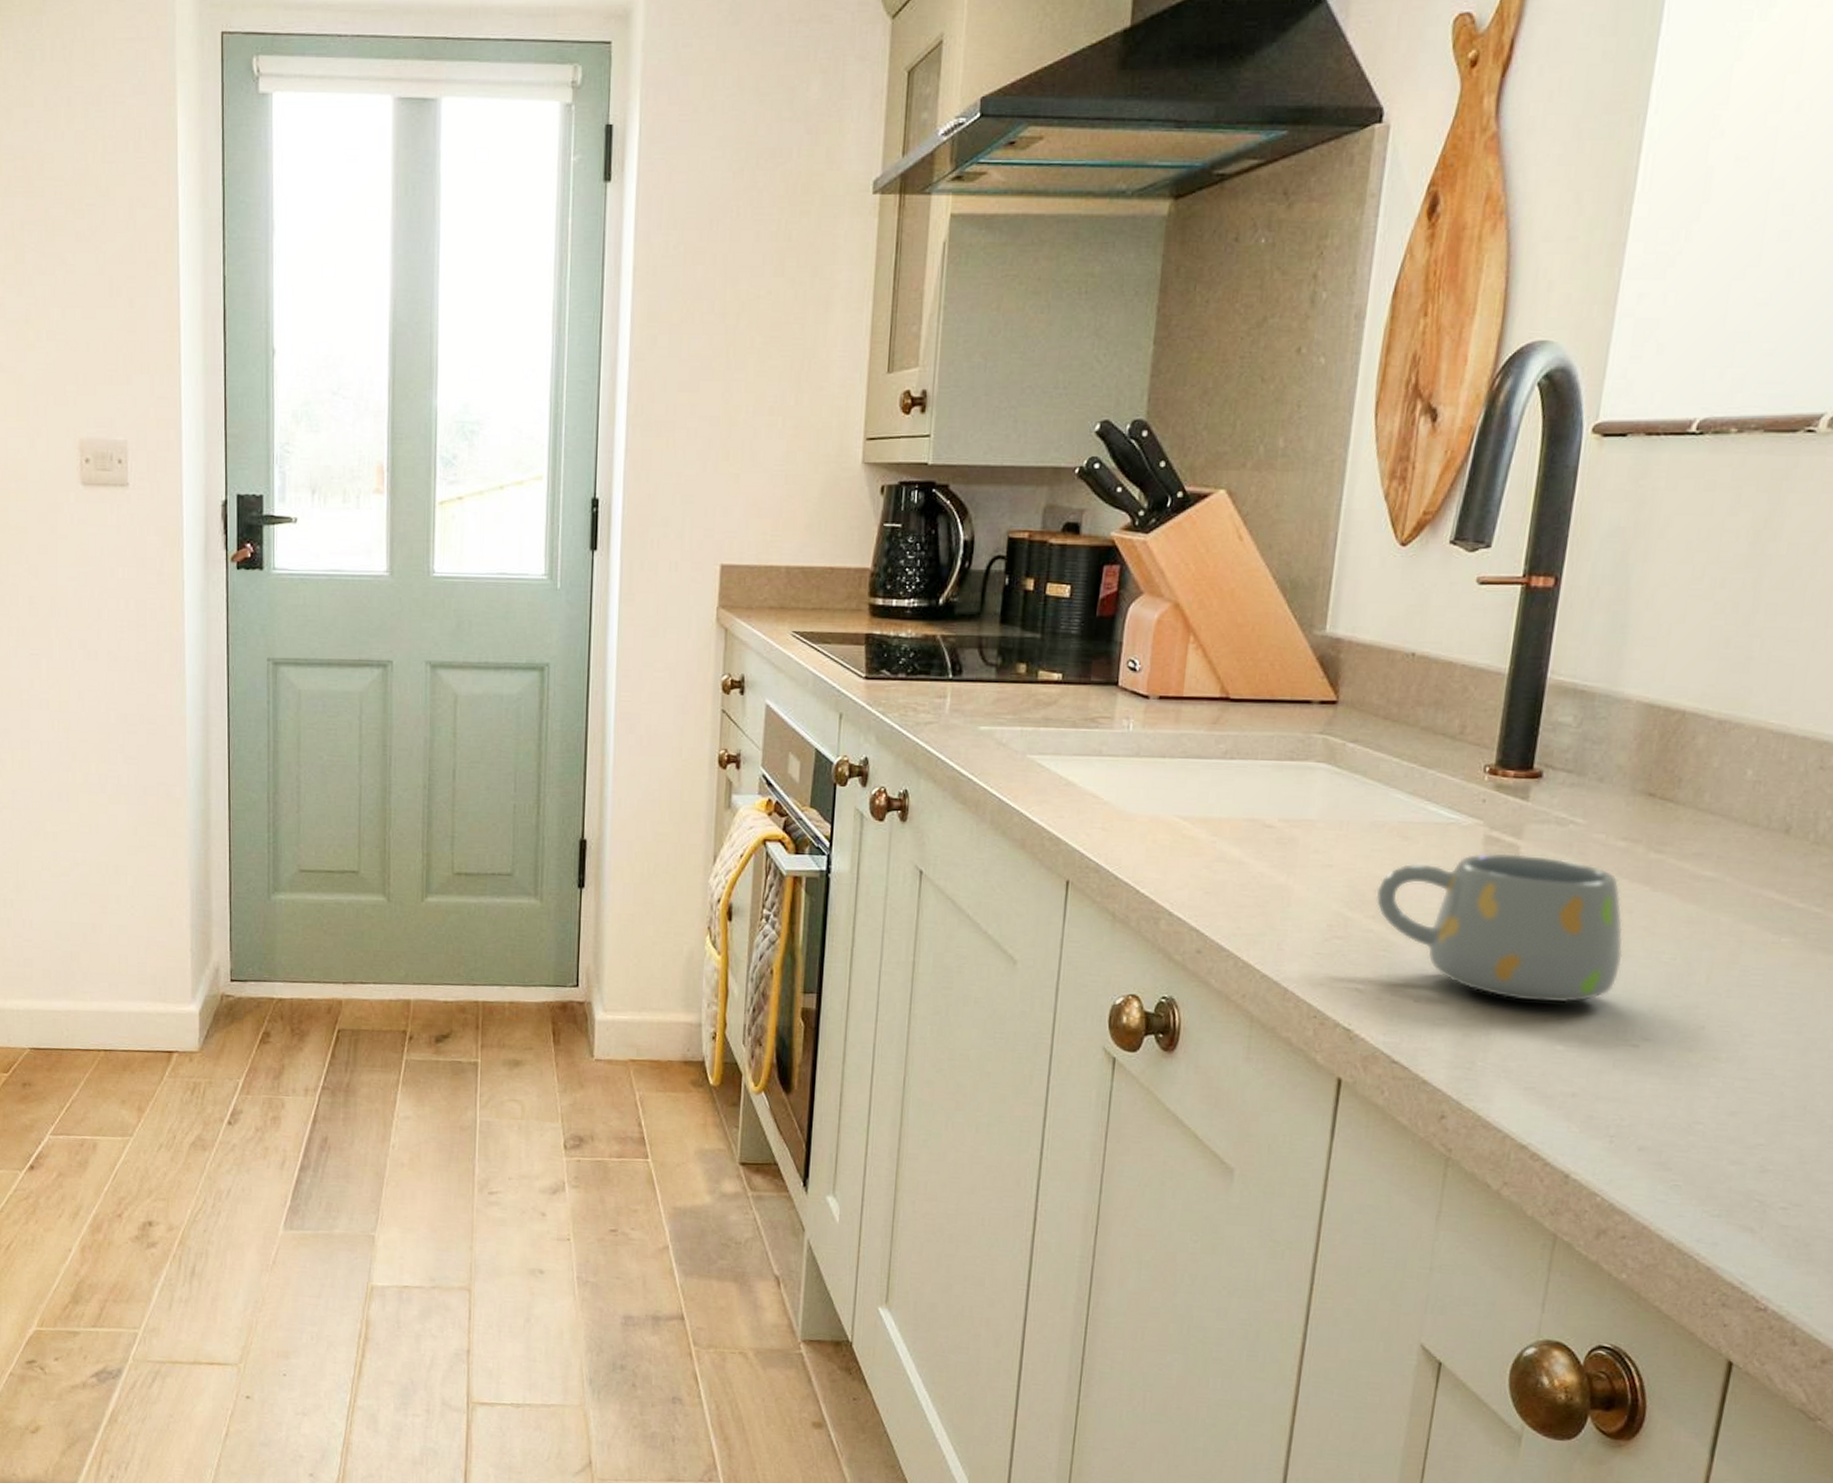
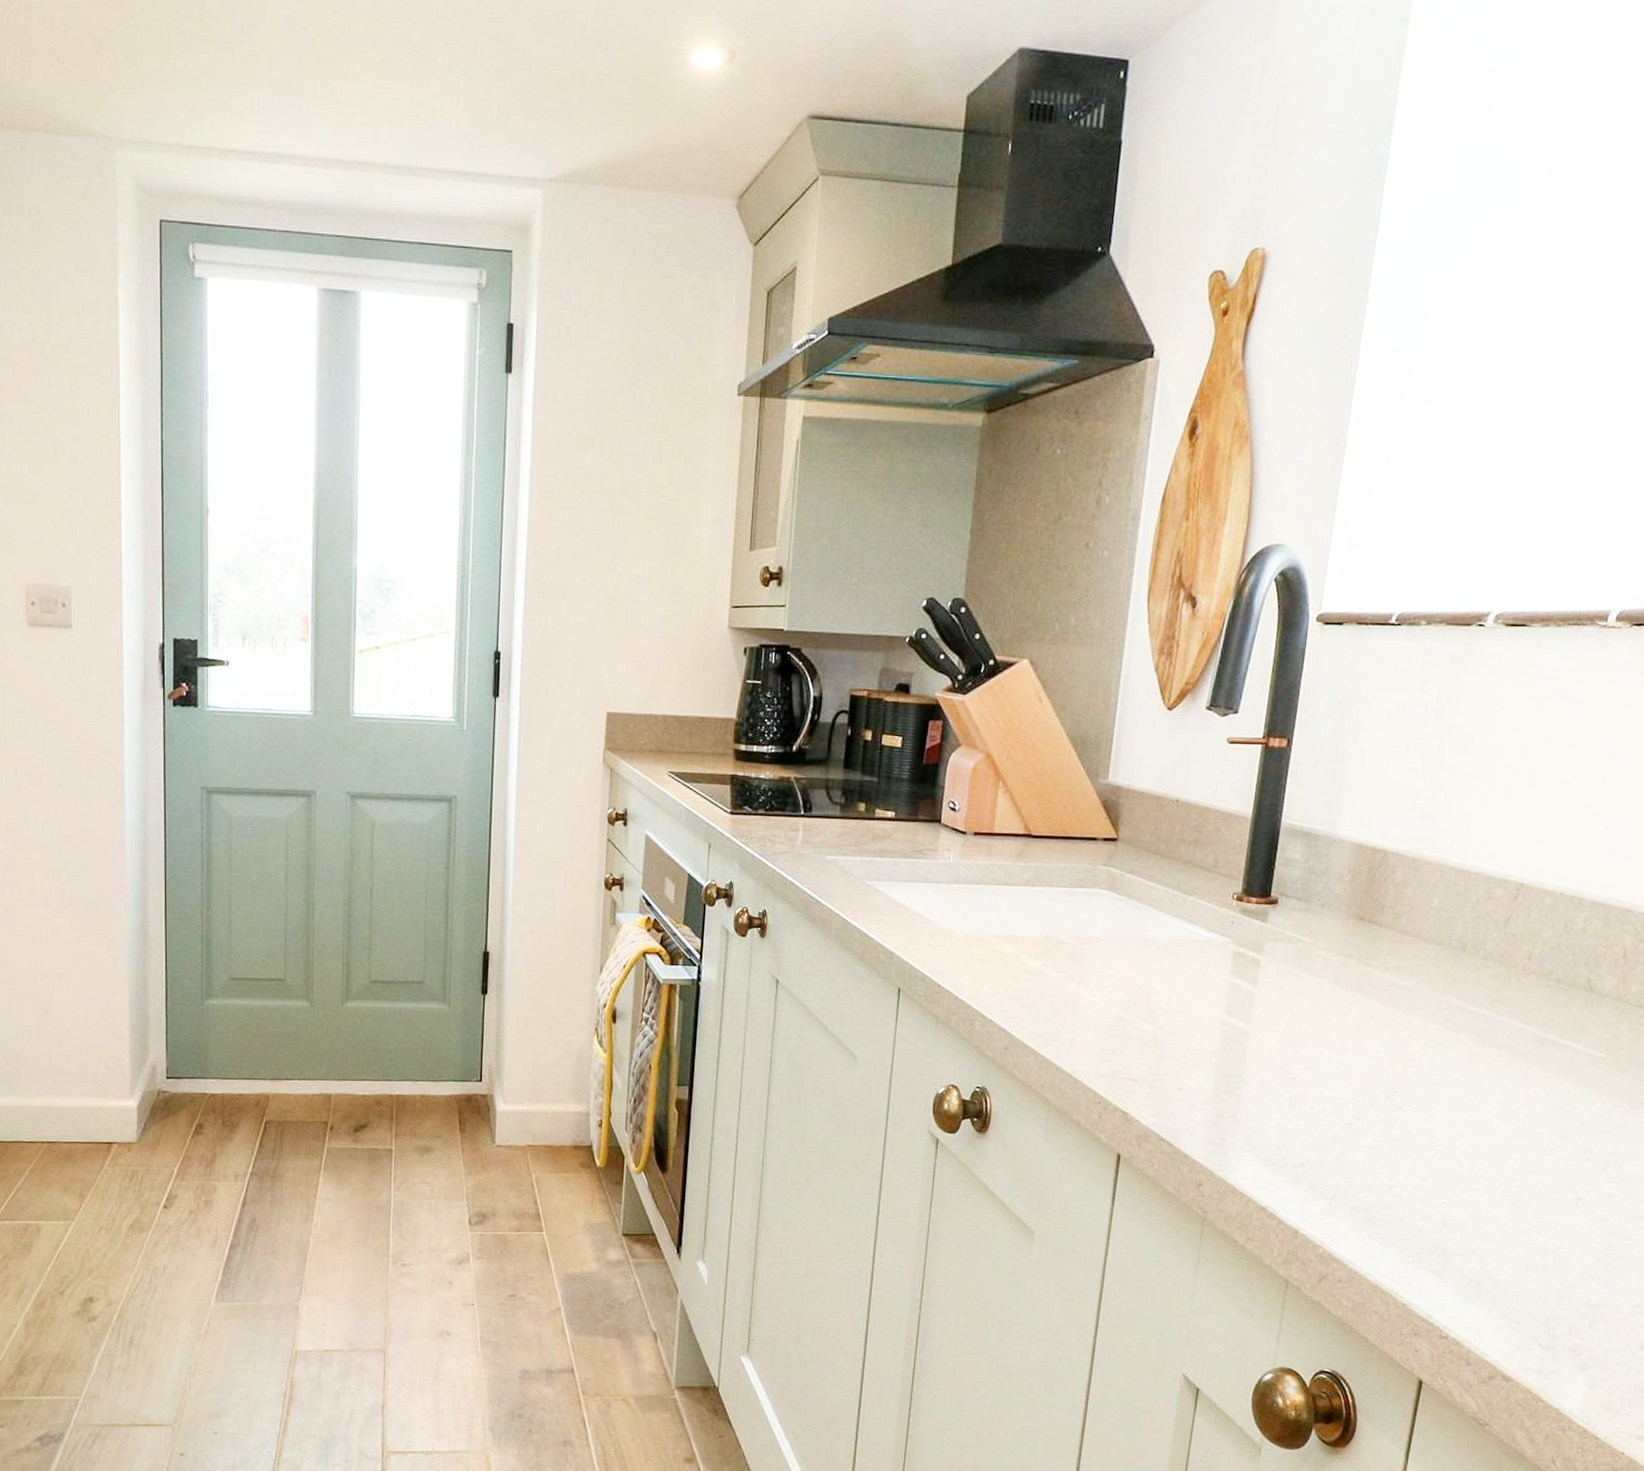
mug: present [1376,853,1623,1003] -> none [1148,966,1340,1089]

